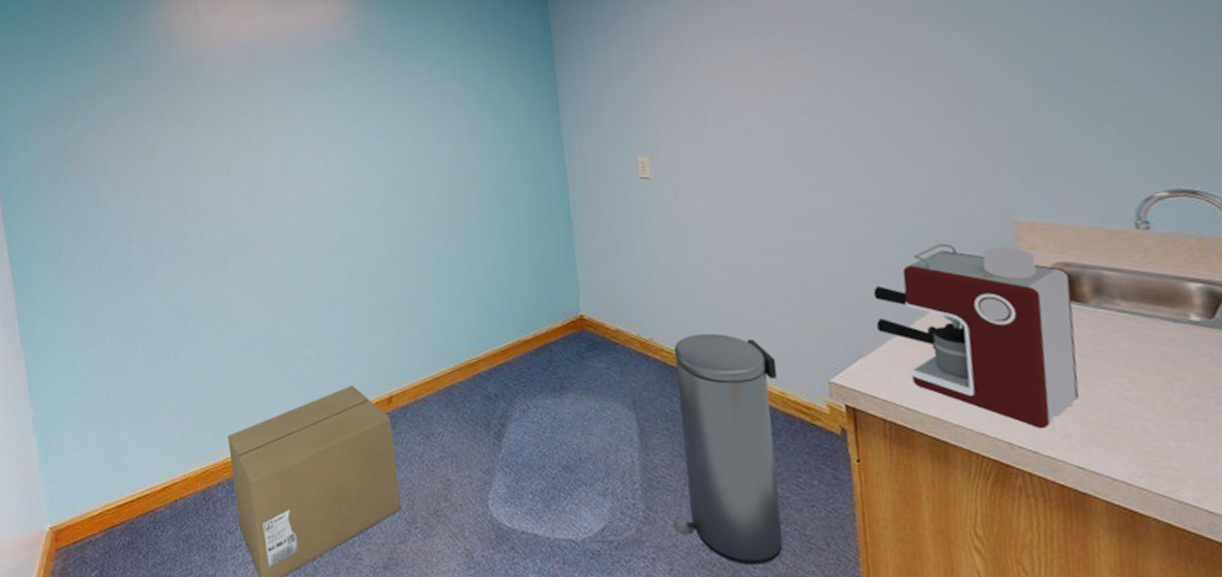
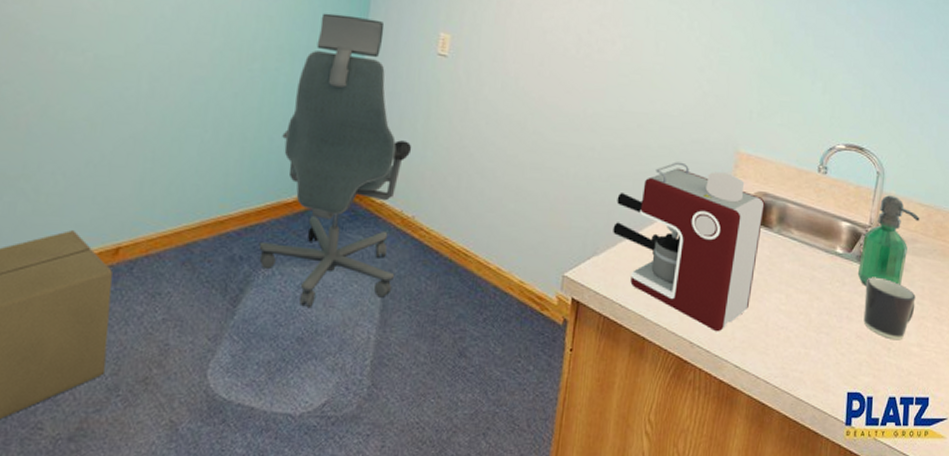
office chair: none [509,157,646,436] -> present [258,13,412,307]
pedal bin: present [672,333,783,565] -> none [394,217,522,443]

